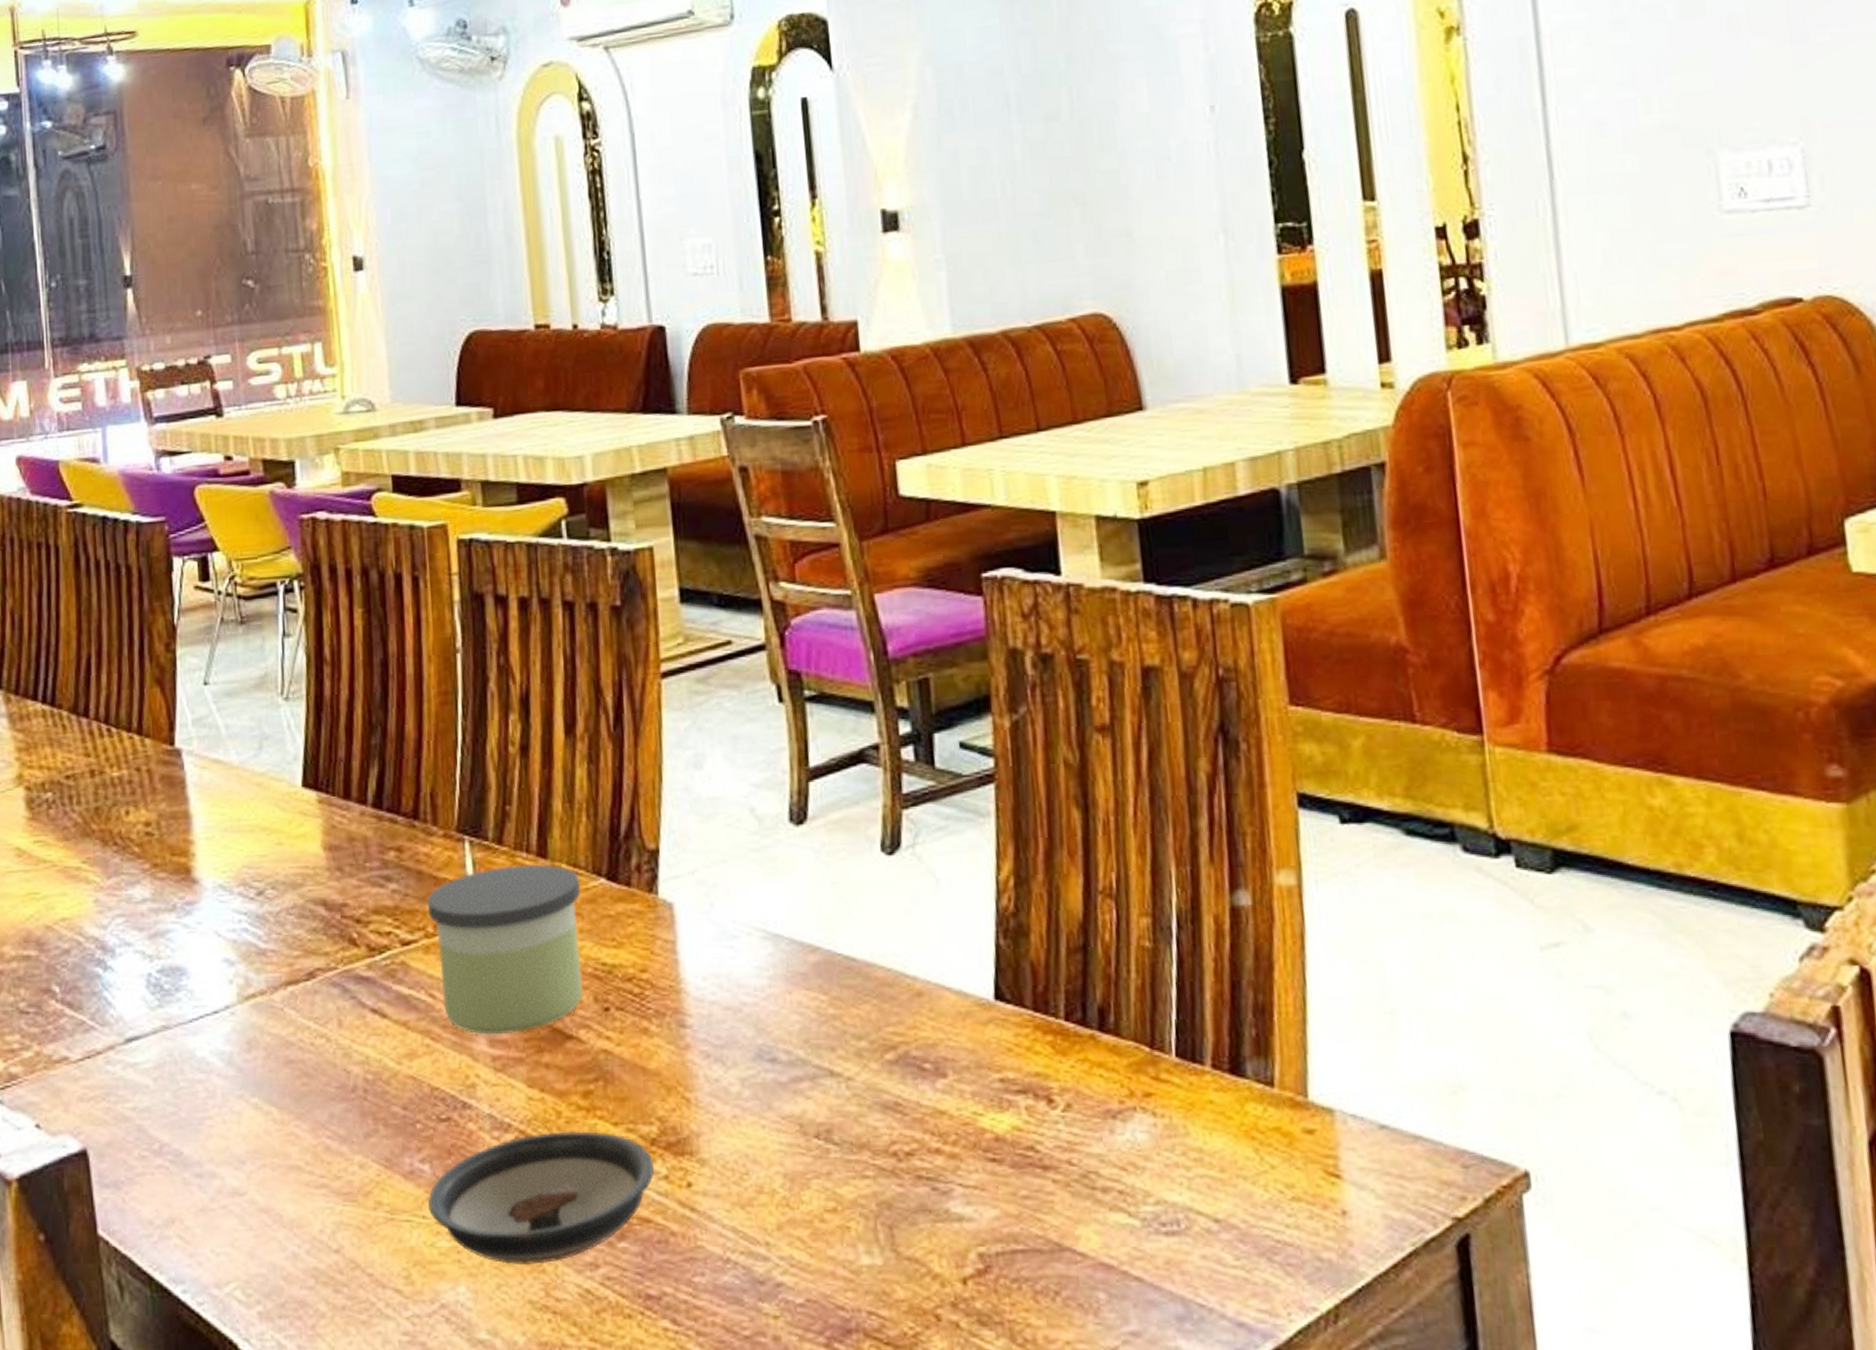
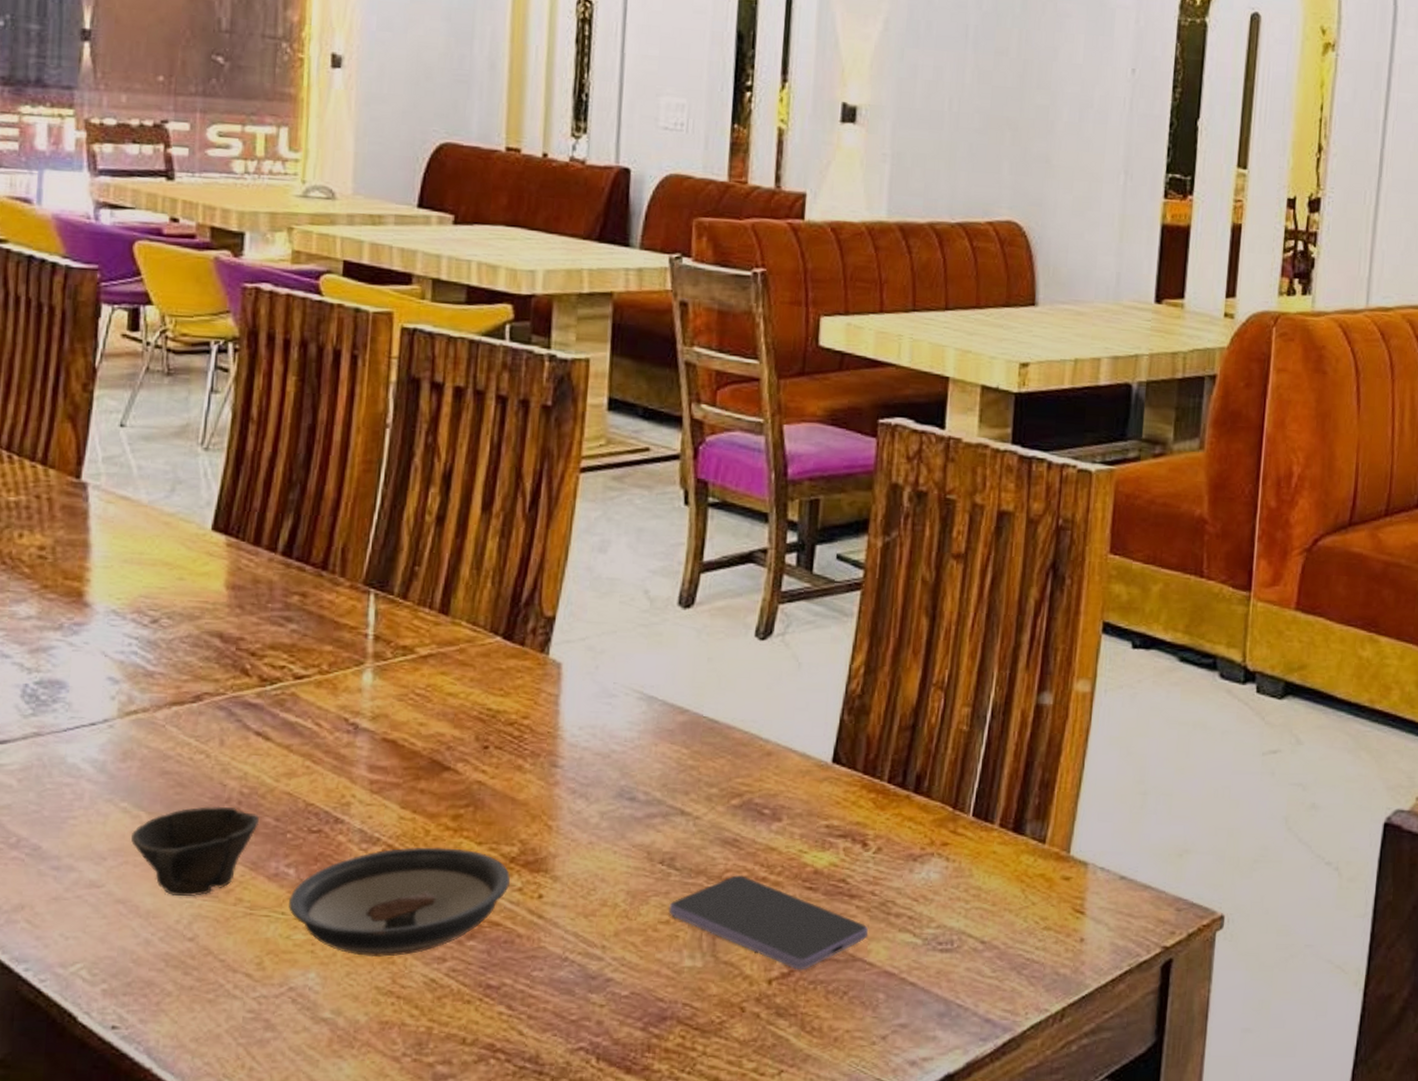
cup: none [266,1096,387,1201] -> present [131,806,259,896]
candle: present [428,864,583,1035] -> none [325,618,476,762]
smartphone: none [833,1148,1072,1265] -> present [668,875,868,970]

